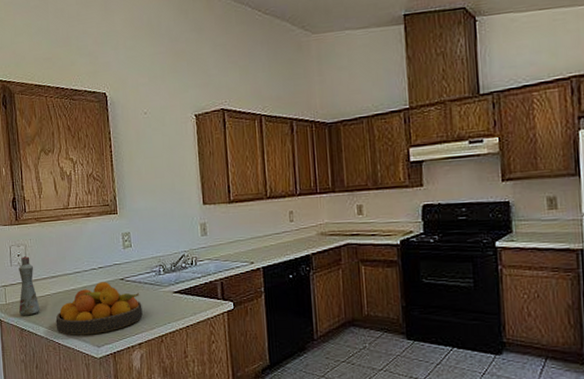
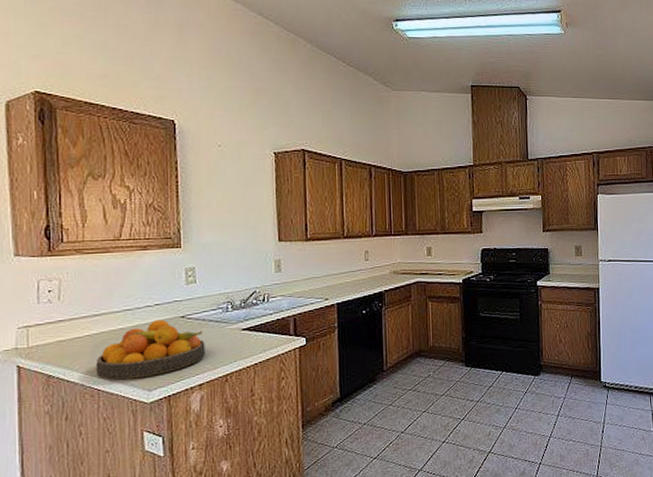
bottle: present [19,256,40,316] -> none [46,292,76,361]

